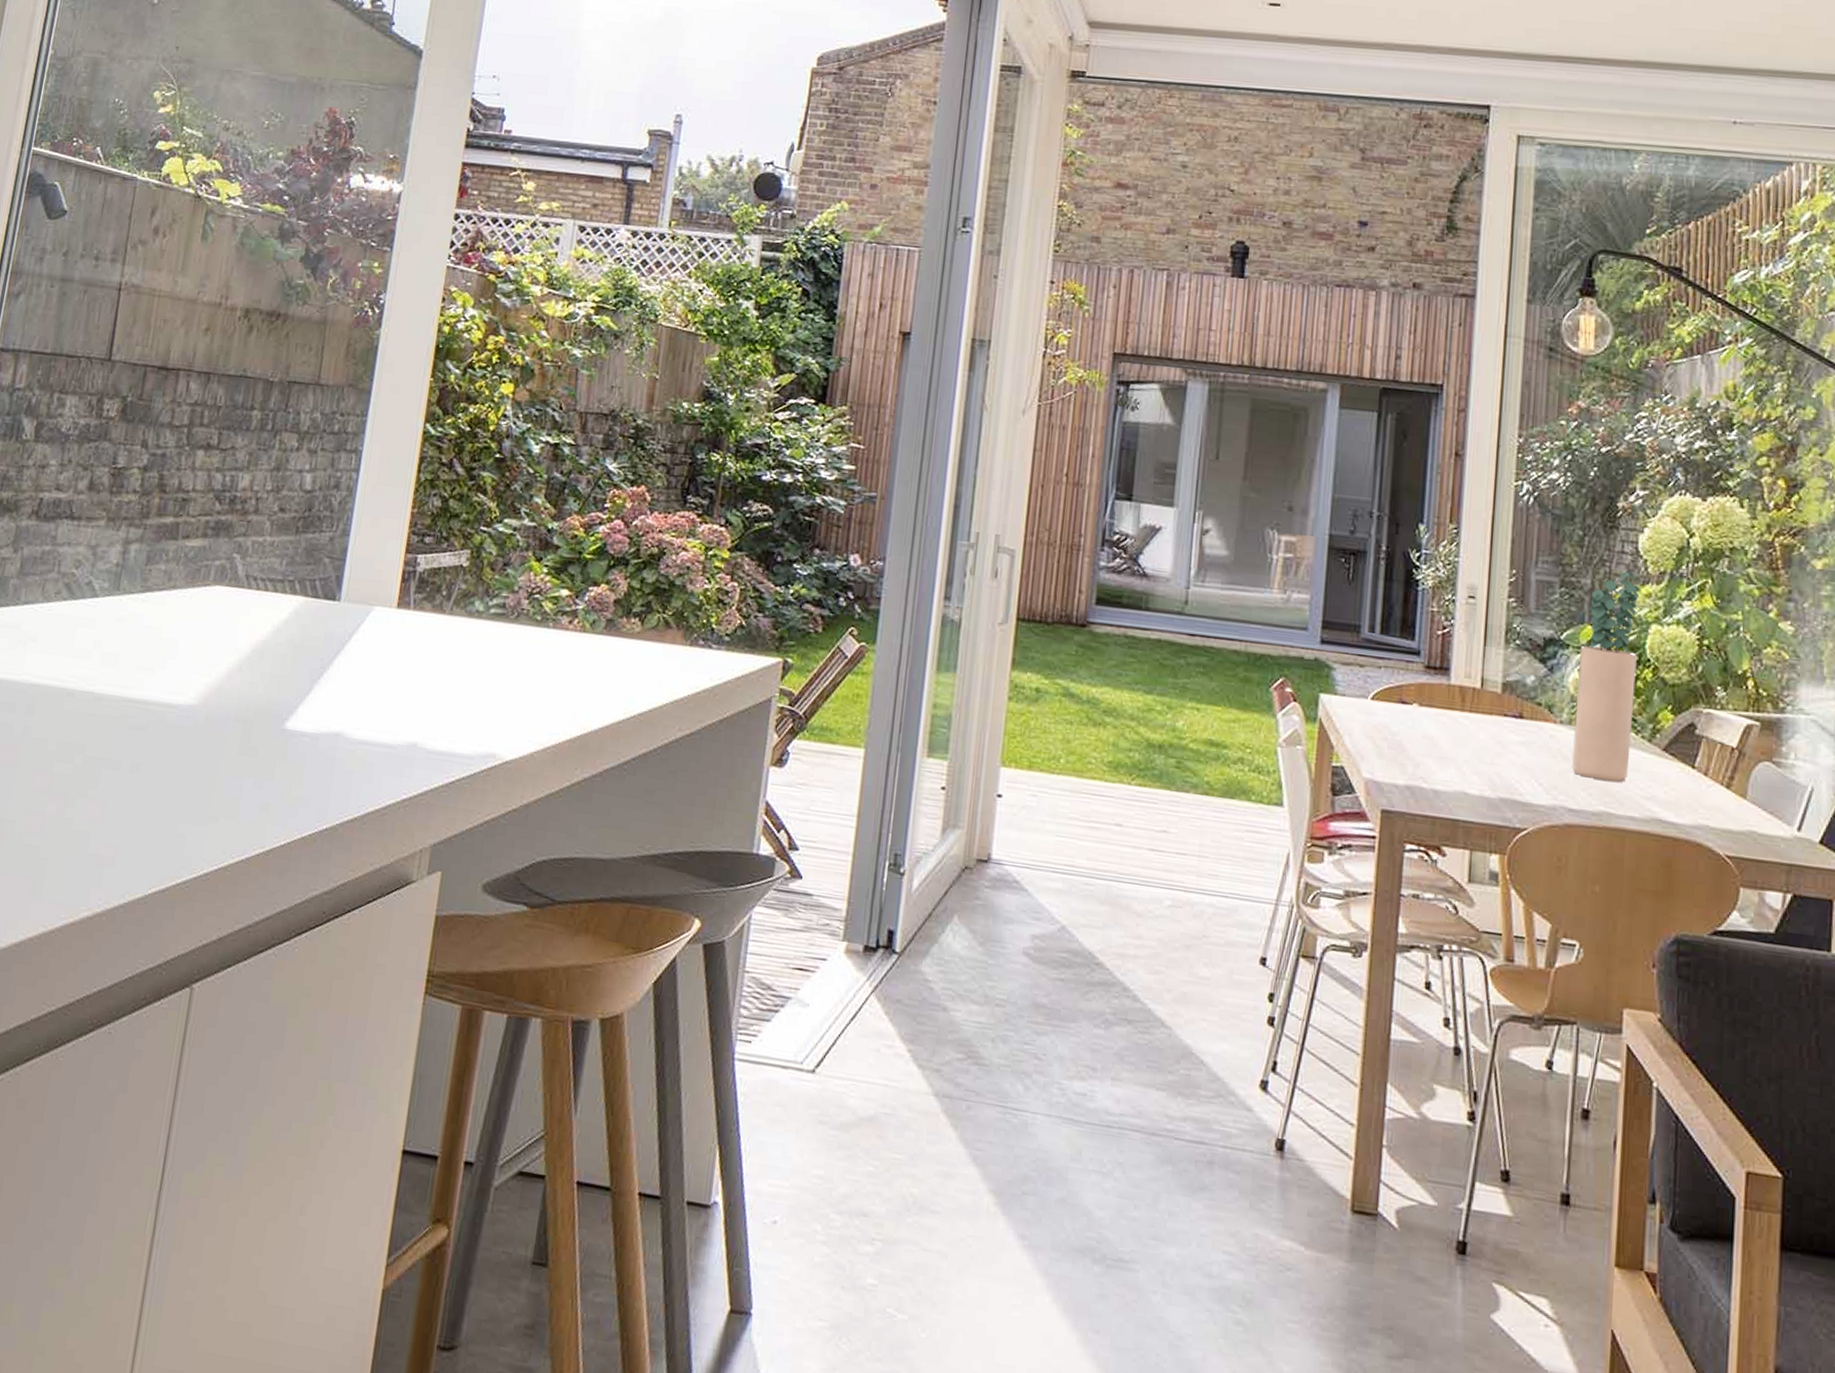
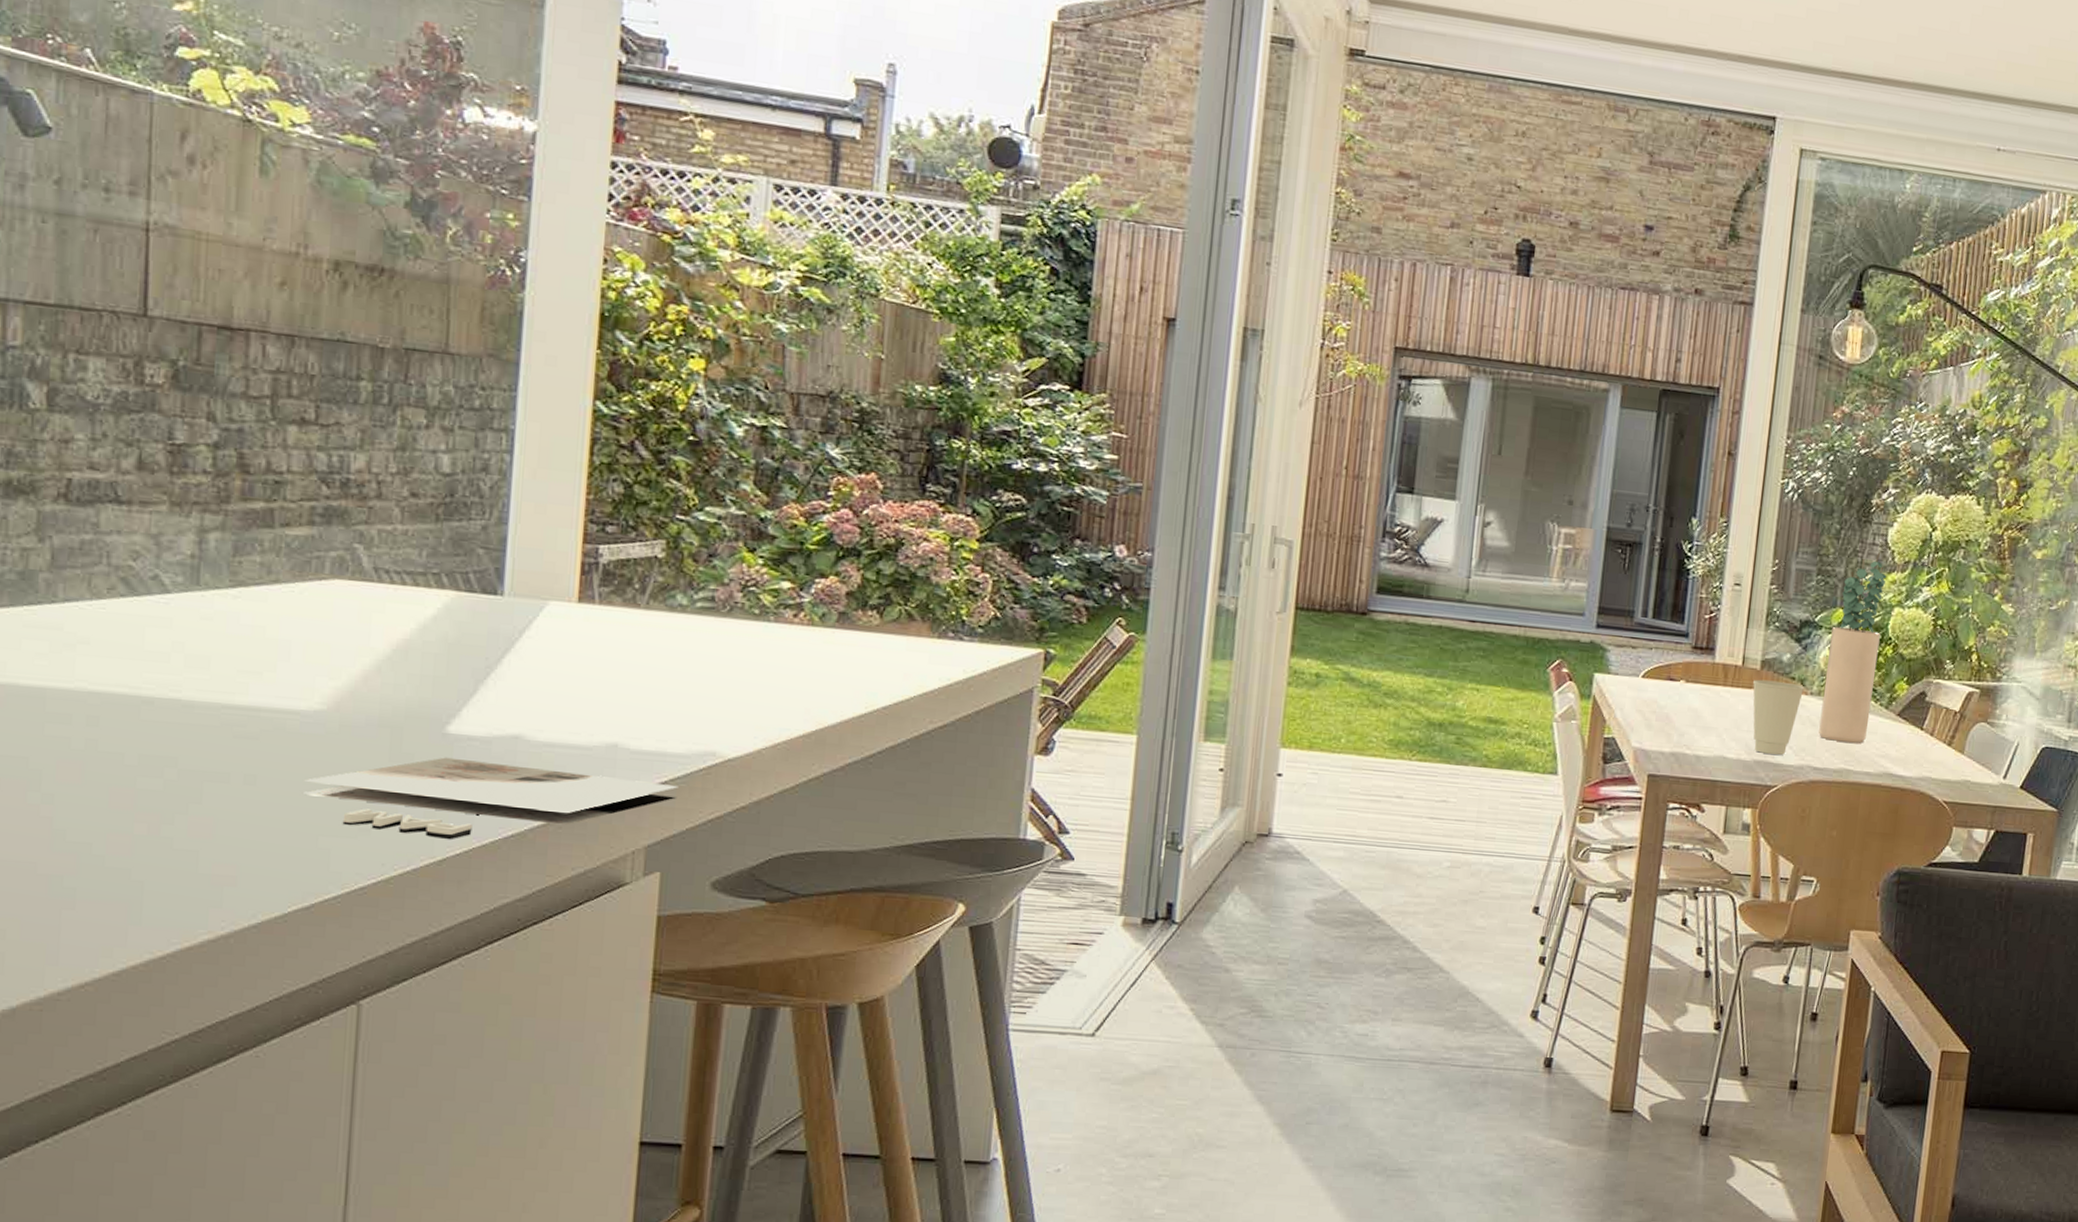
magazine: none [171,751,463,832] -> present [302,757,678,840]
cup: none [1494,704,1553,793] -> present [1753,679,1805,755]

